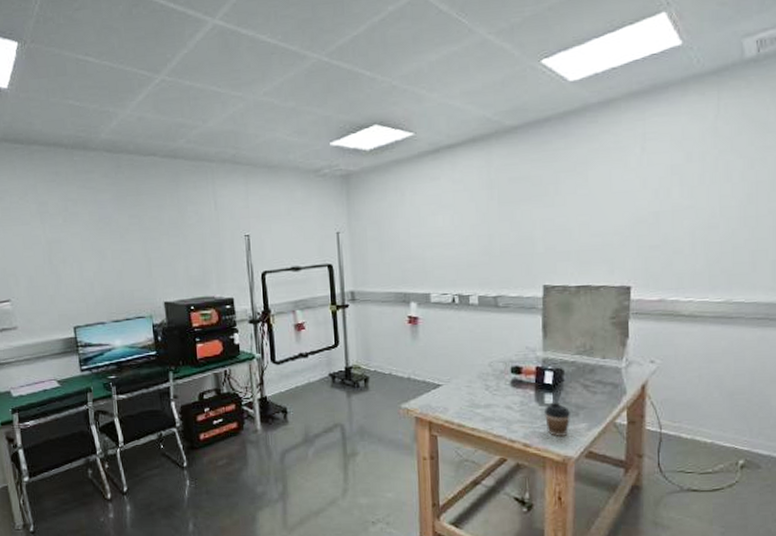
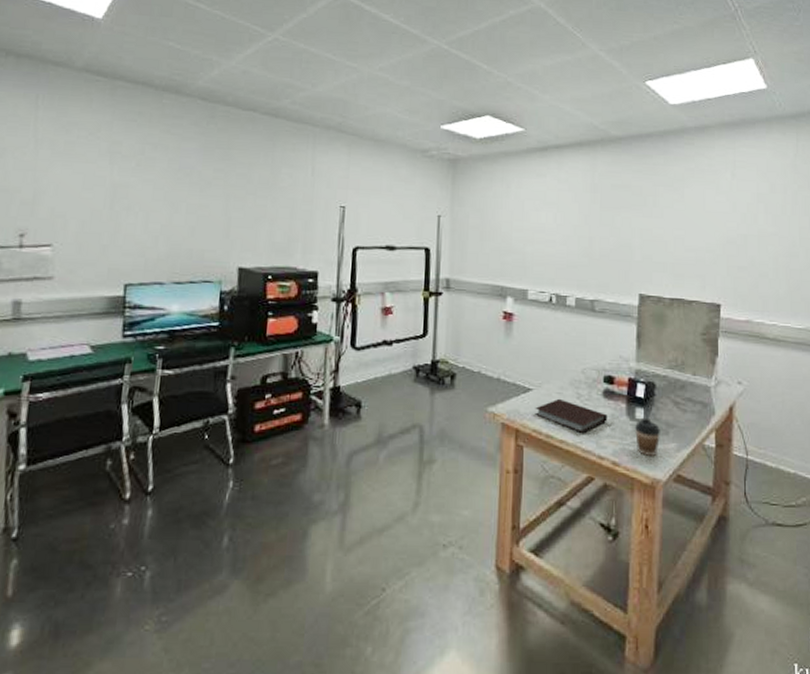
notebook: none [445,391,517,420] -> present [535,398,608,433]

